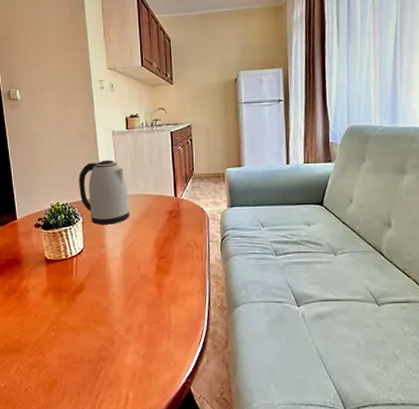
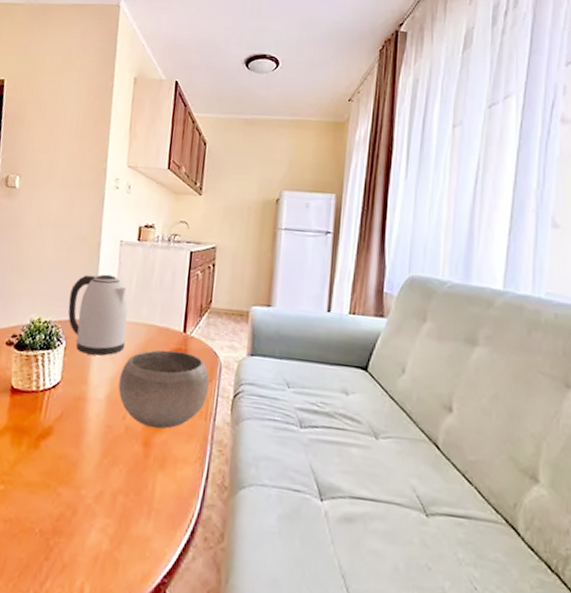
bowl: none [130,212,202,273] -> present [118,349,210,429]

